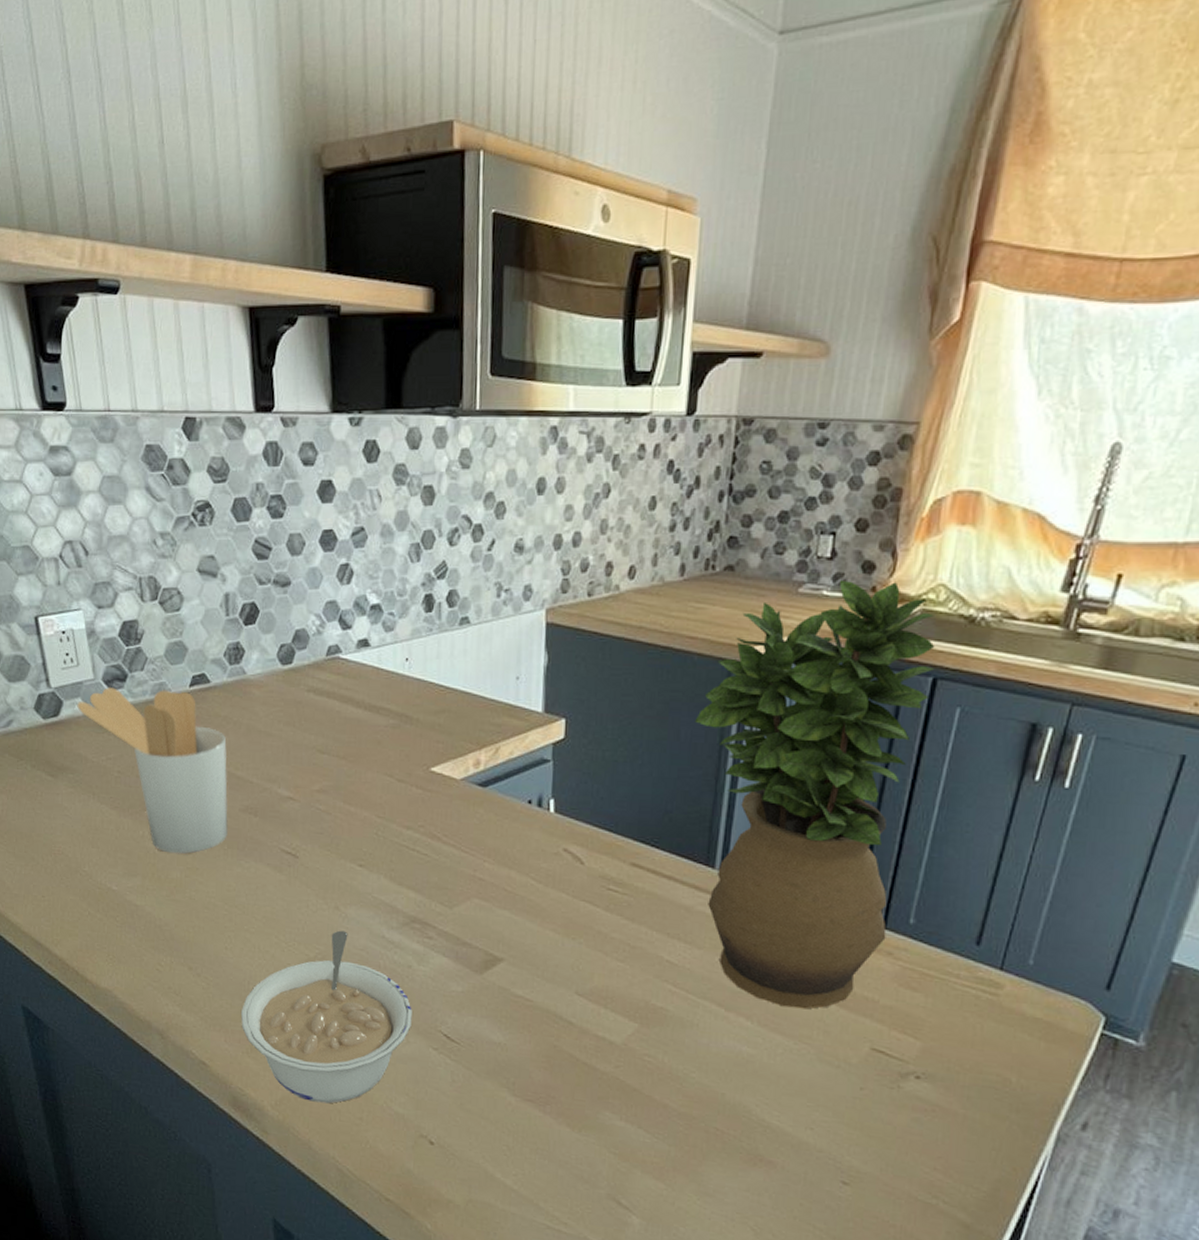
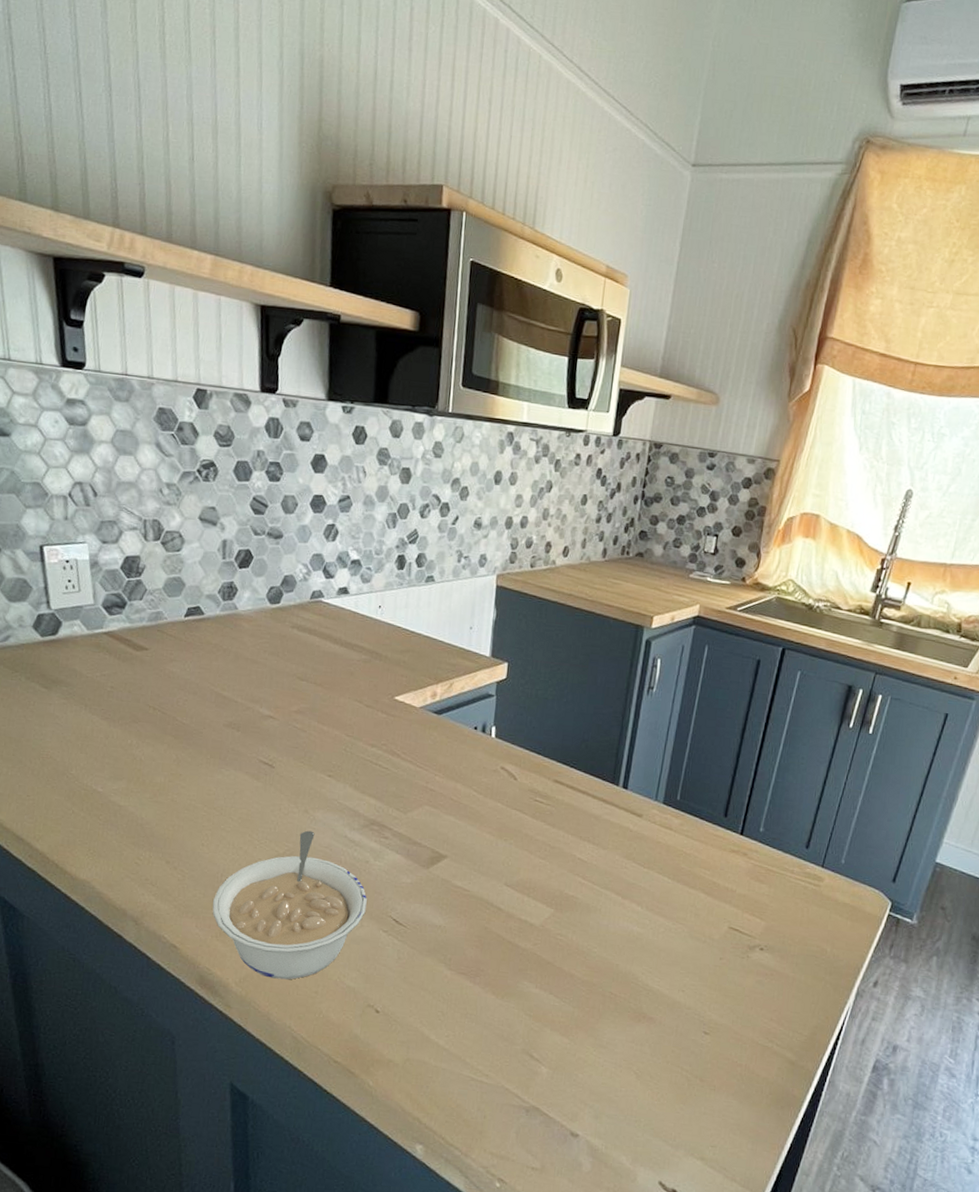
utensil holder: present [77,687,228,854] -> none [75,612,216,762]
potted plant: present [694,579,935,1010] -> none [608,570,785,897]

